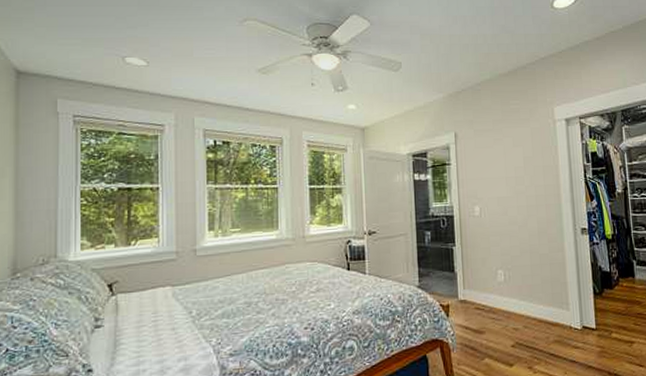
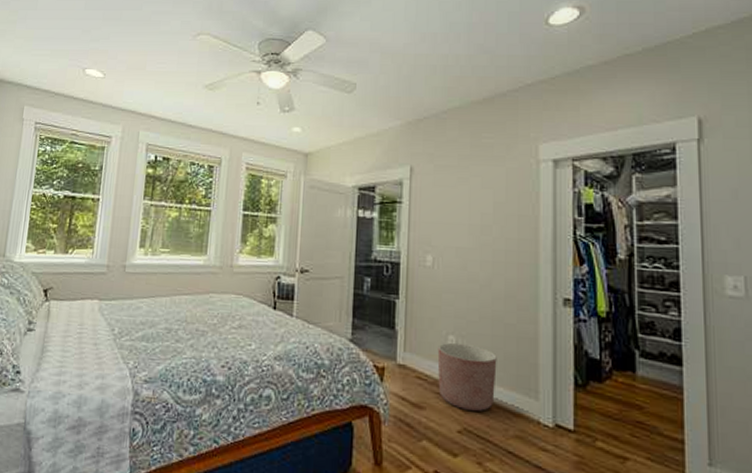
planter: none [490,275,537,328] -> present [437,342,497,411]

